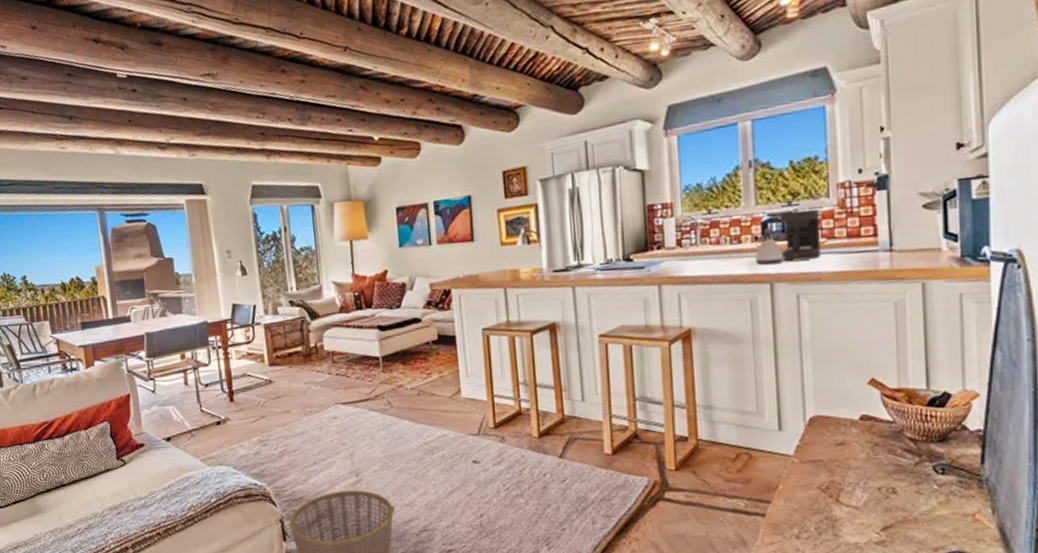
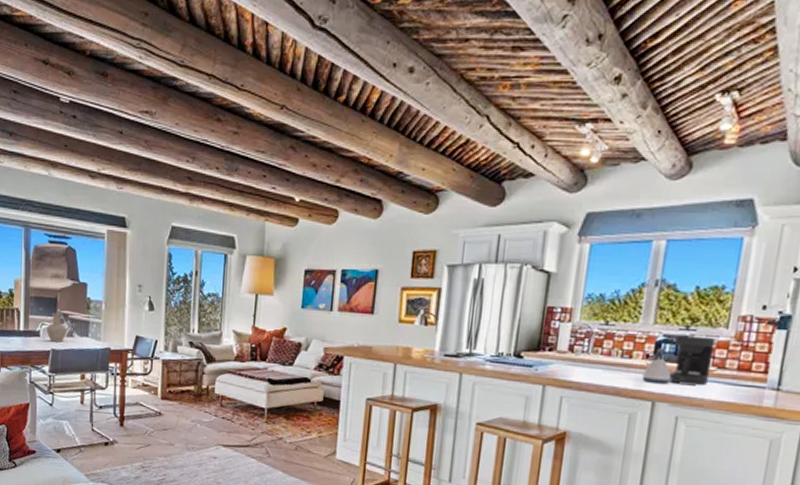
vase: none [136,293,160,325] -> present [46,313,68,343]

